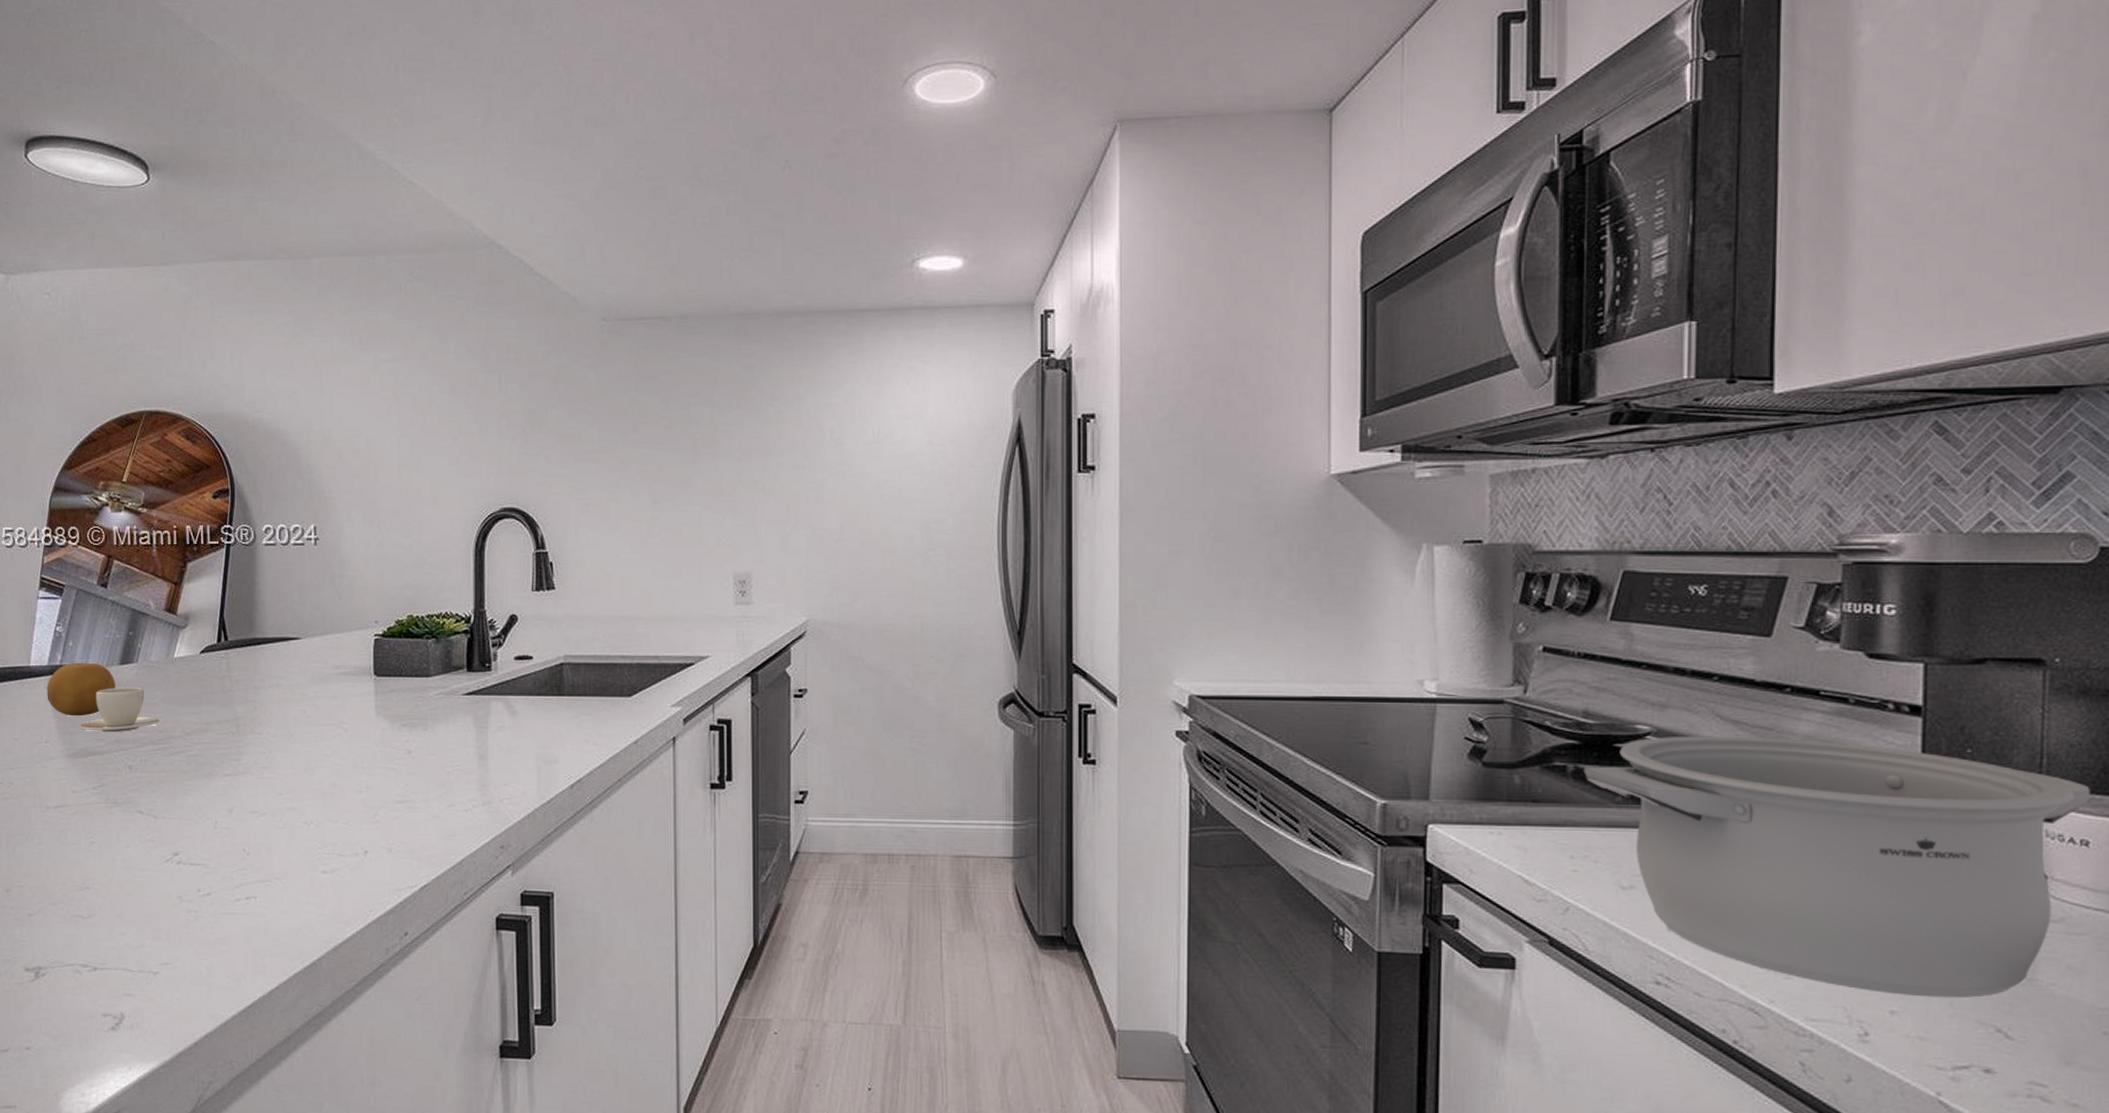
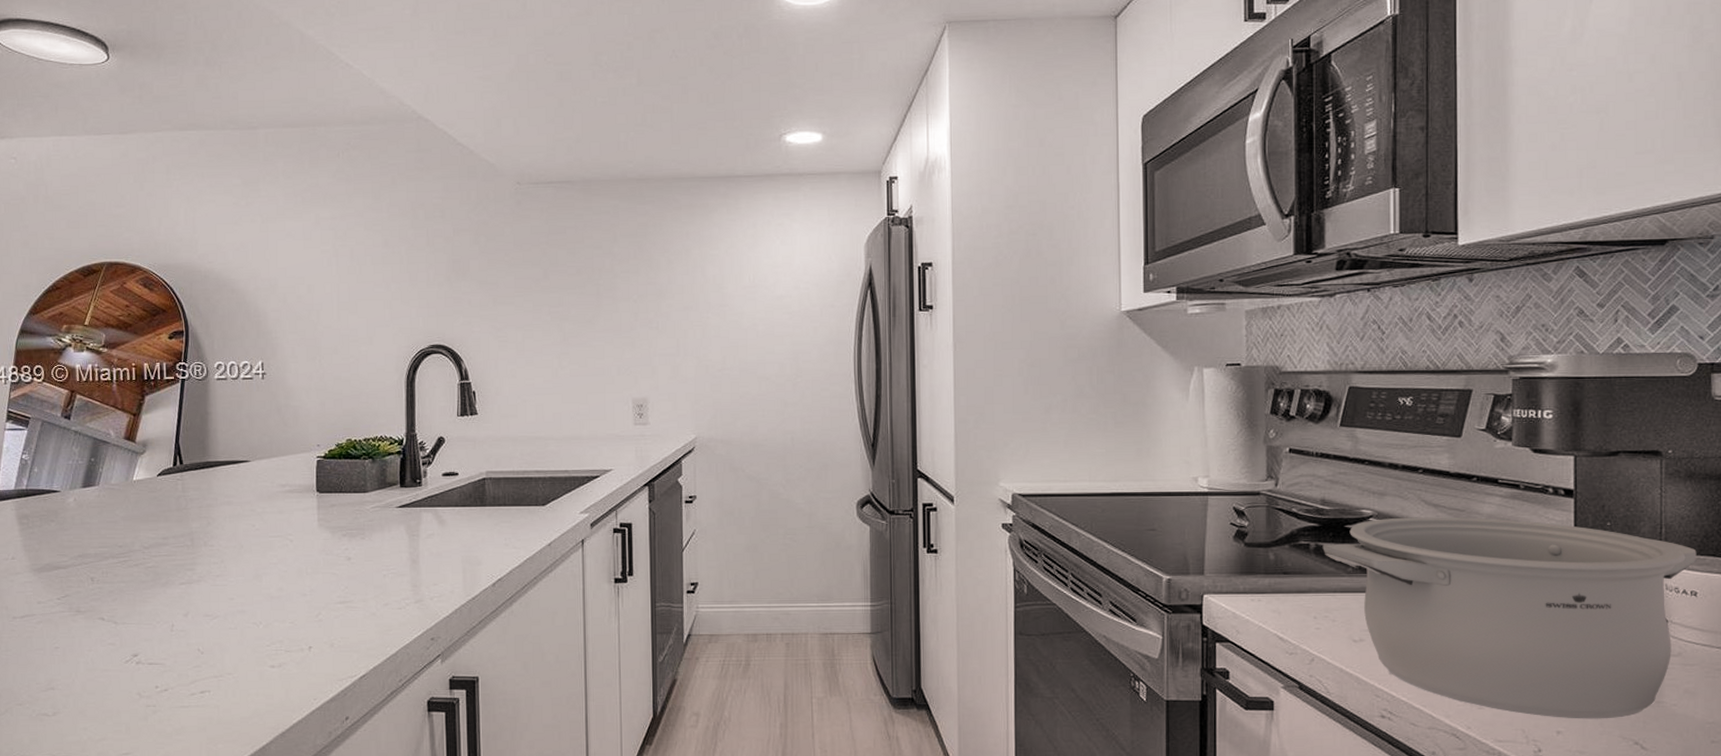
fruit: present [46,662,116,717] -> none [13,486,78,535]
teacup: present [80,687,159,733] -> none [45,507,120,549]

